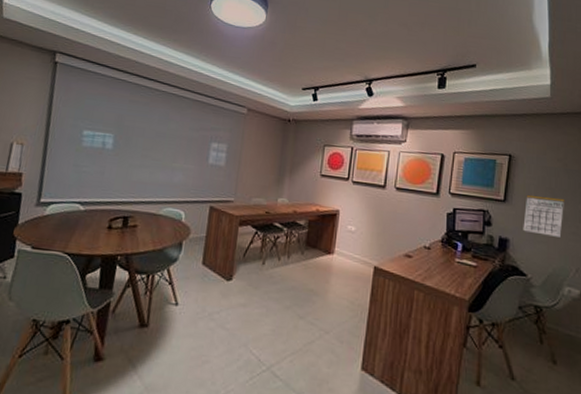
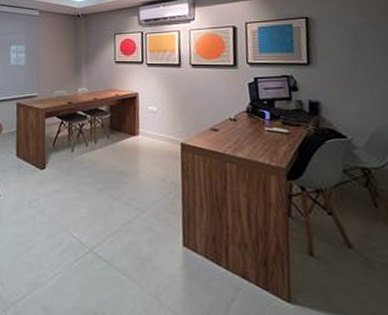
calendar: present [523,194,565,237] -> none [331,54,379,94]

